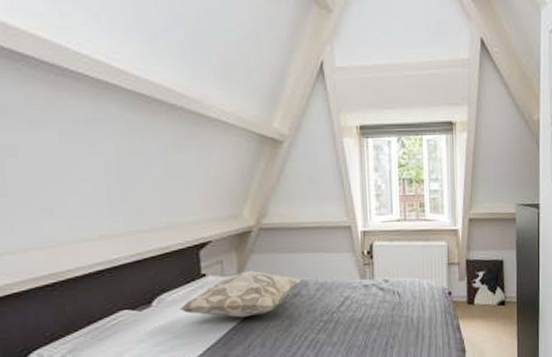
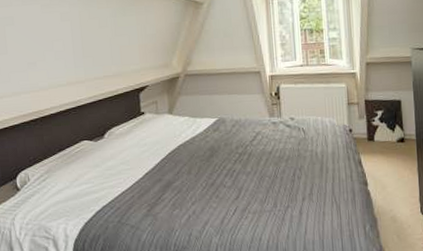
decorative pillow: present [179,270,302,318] -> none [124,109,220,149]

